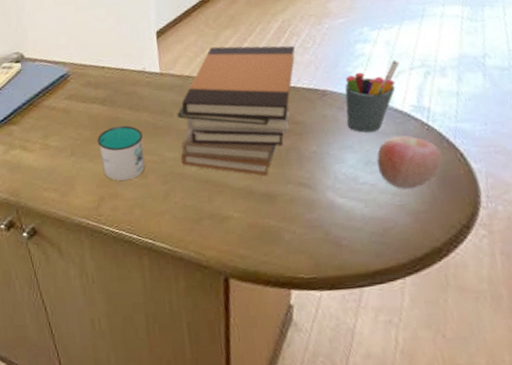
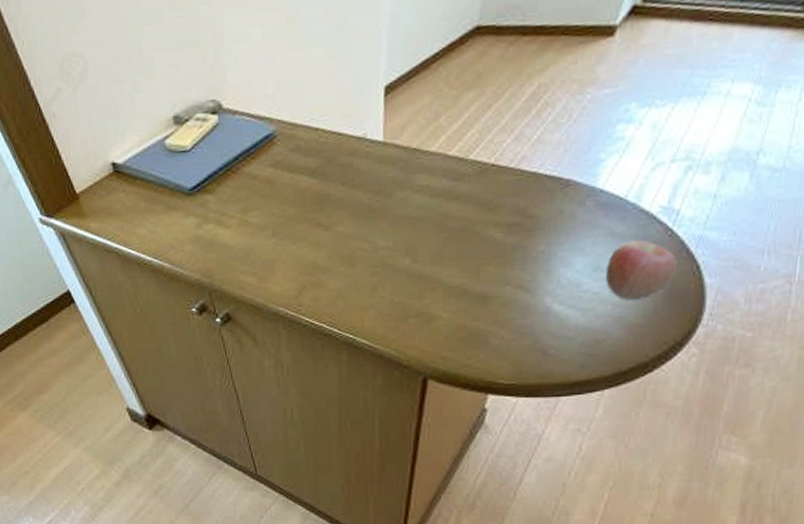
mug: present [97,125,145,181] -> none [303,204,355,268]
book stack: present [177,45,296,176] -> none [394,113,547,275]
pen holder: present [345,59,400,133] -> none [584,148,661,234]

